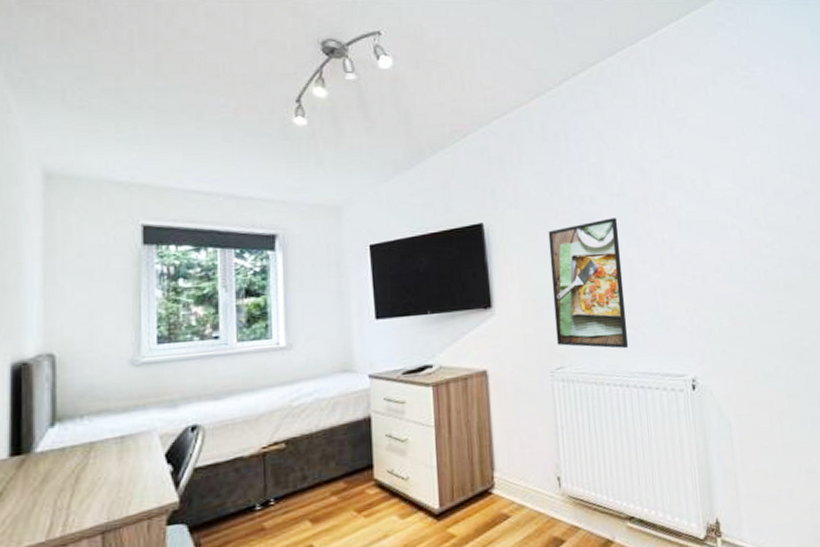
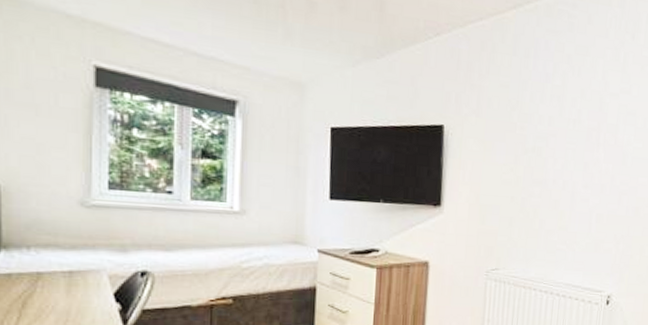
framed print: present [548,218,629,349] -> none [495,141,570,261]

